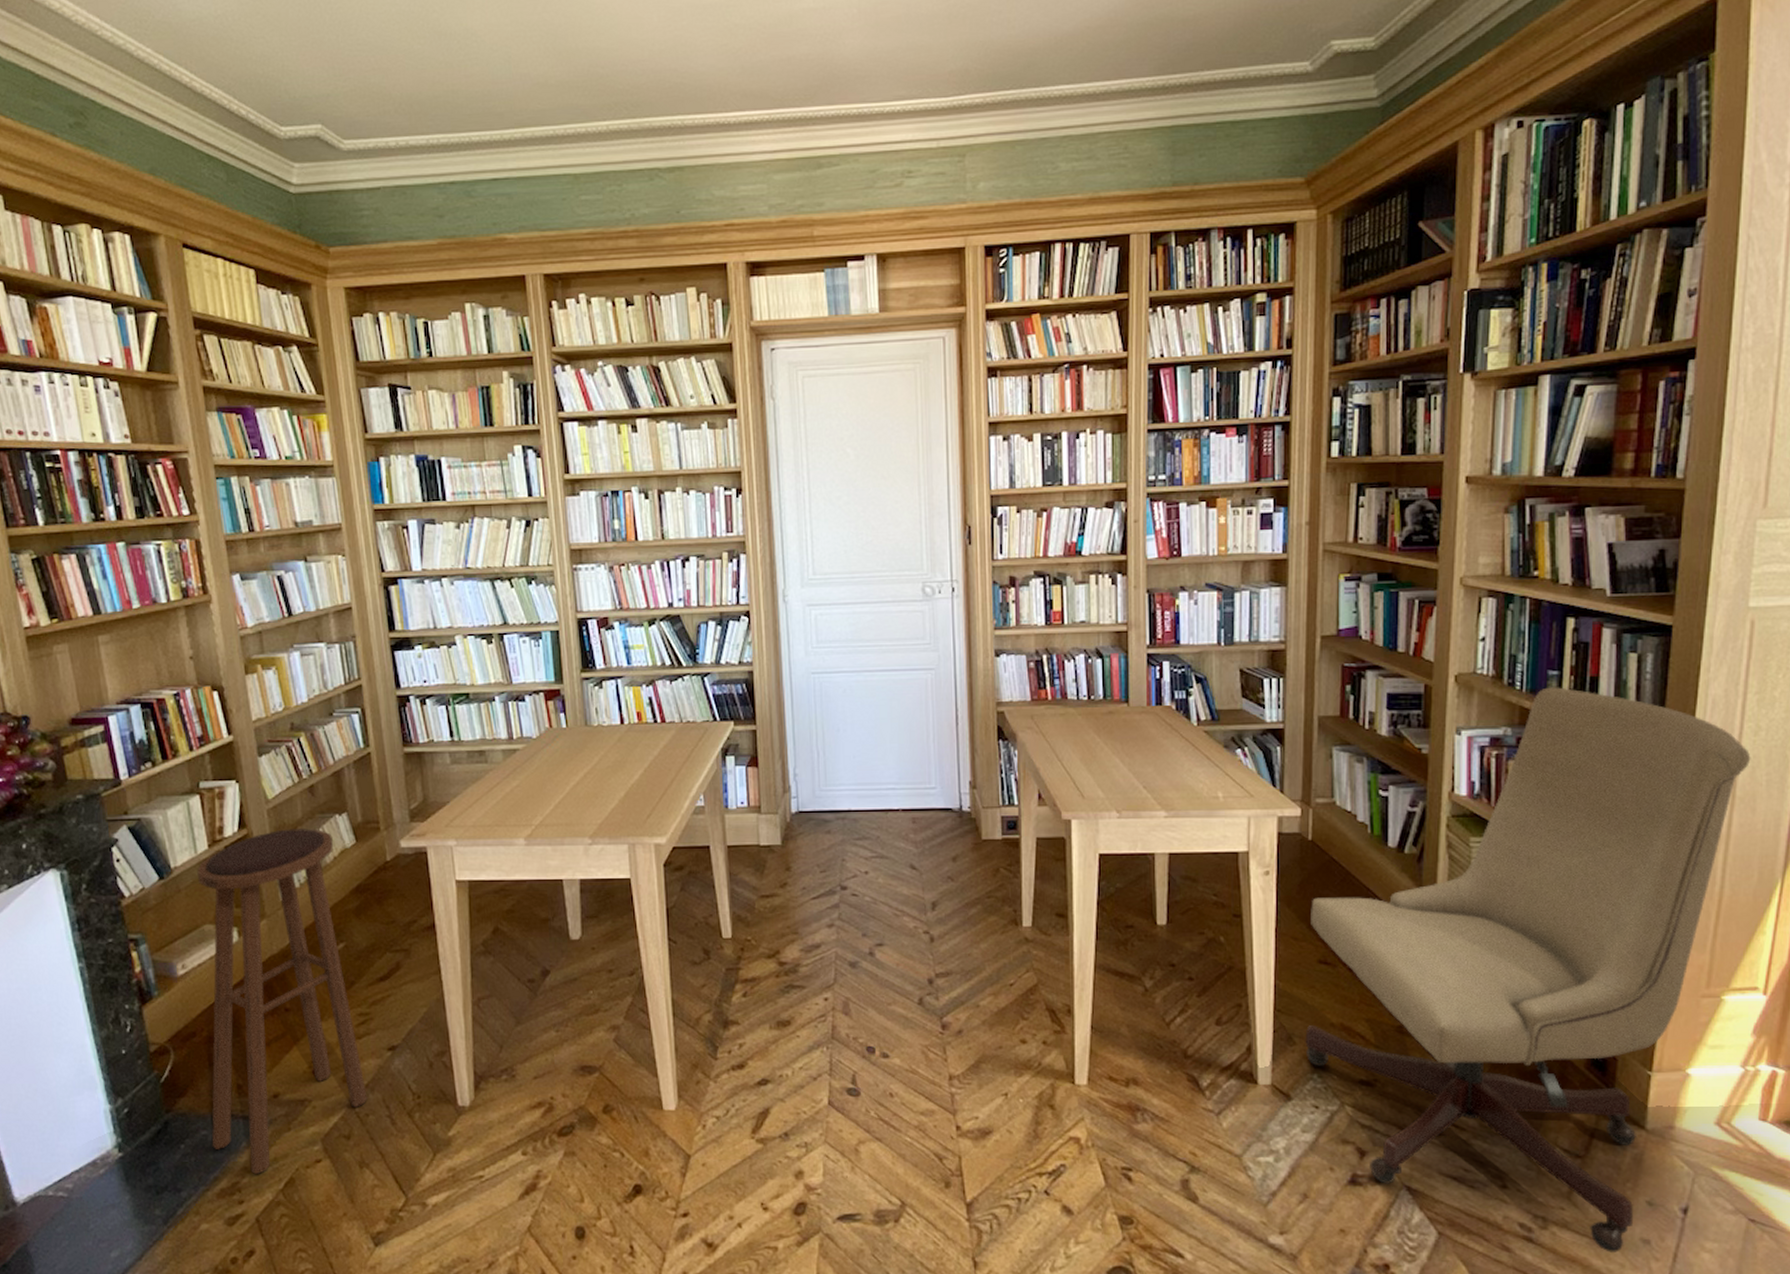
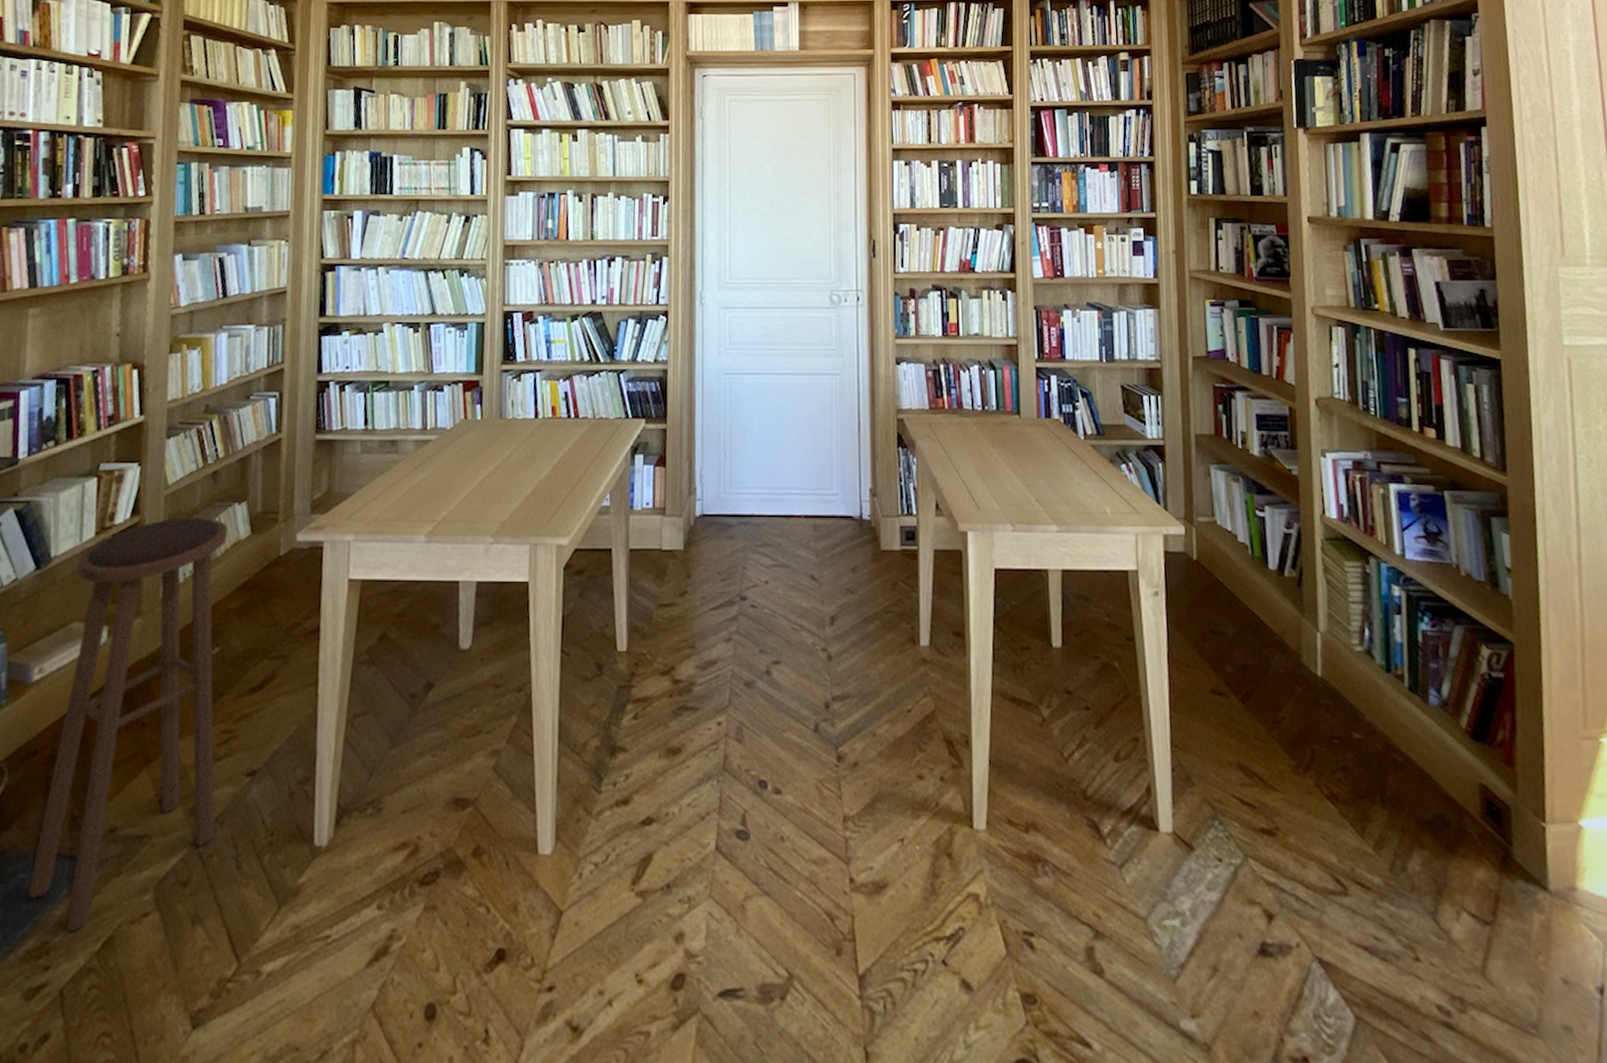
chair: present [1305,687,1751,1252] -> none [1200,414,1589,1043]

